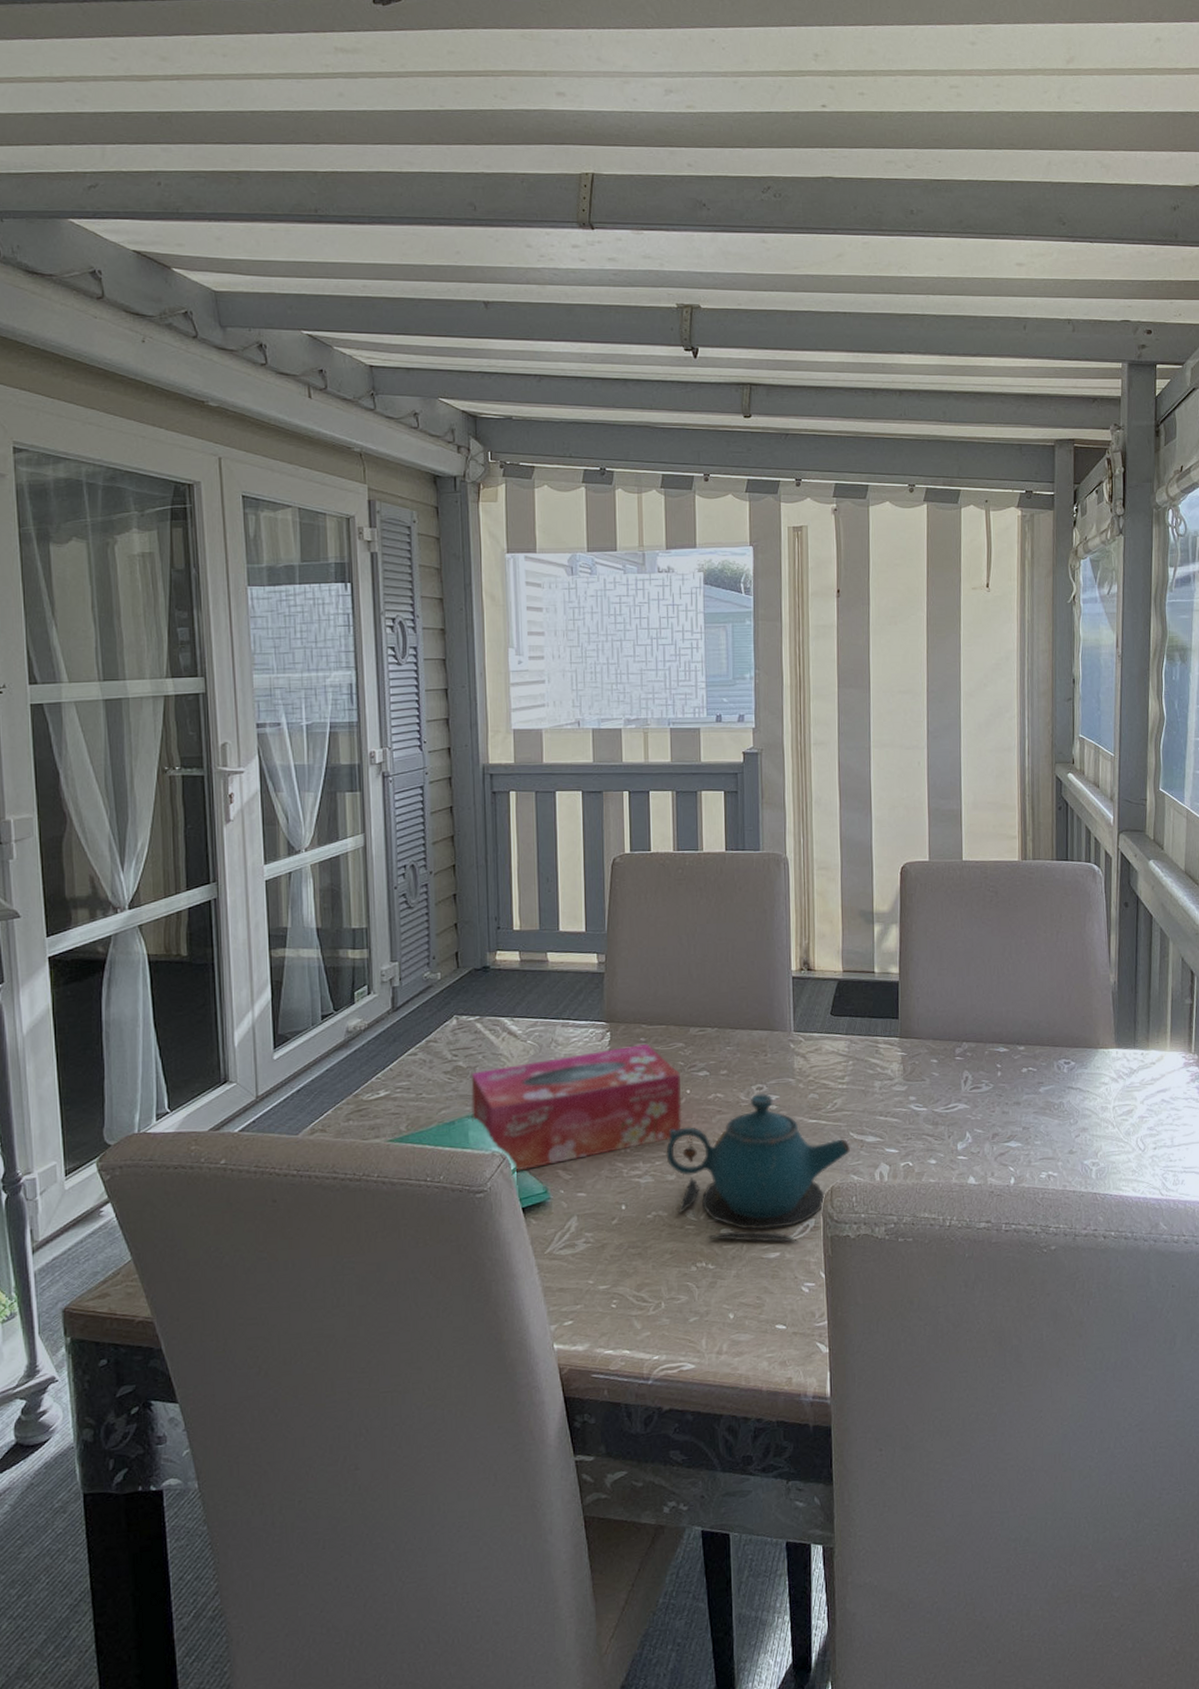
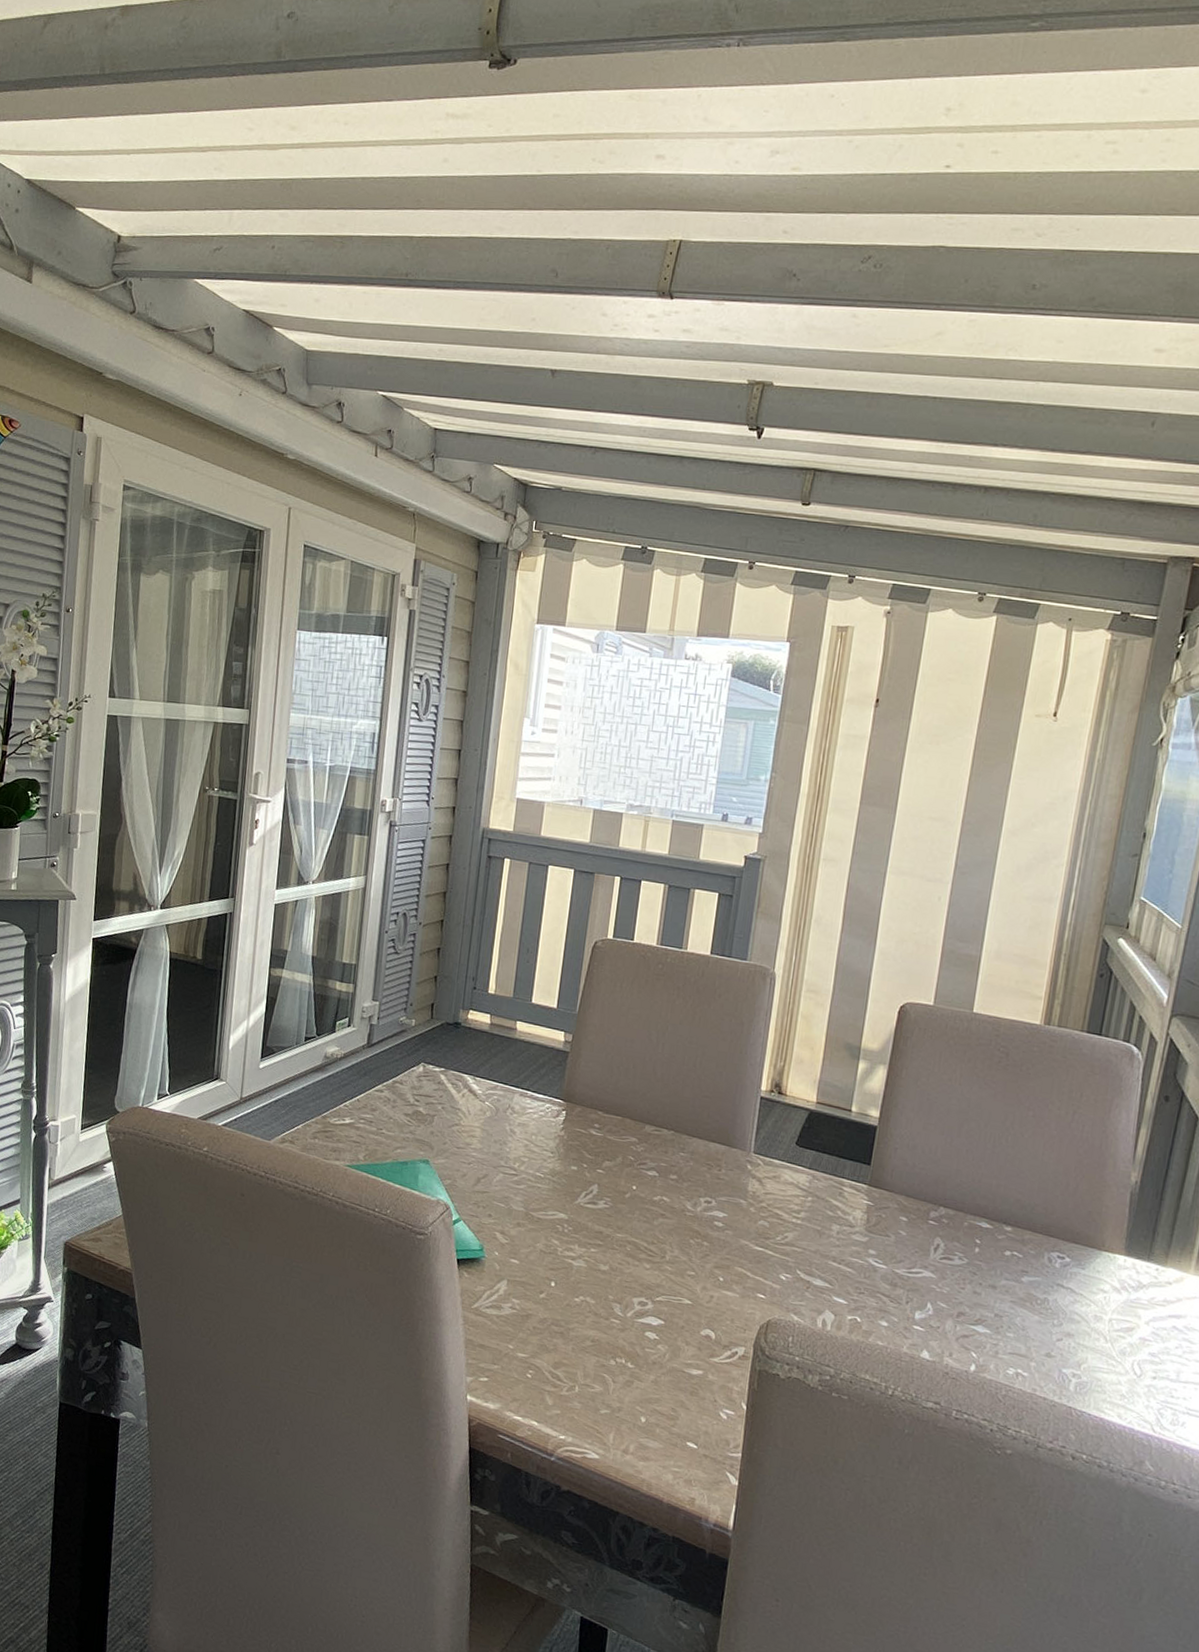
tissue box: present [471,1043,682,1172] -> none [423,1120,629,1230]
teapot: present [666,1093,851,1243] -> none [602,1207,796,1367]

